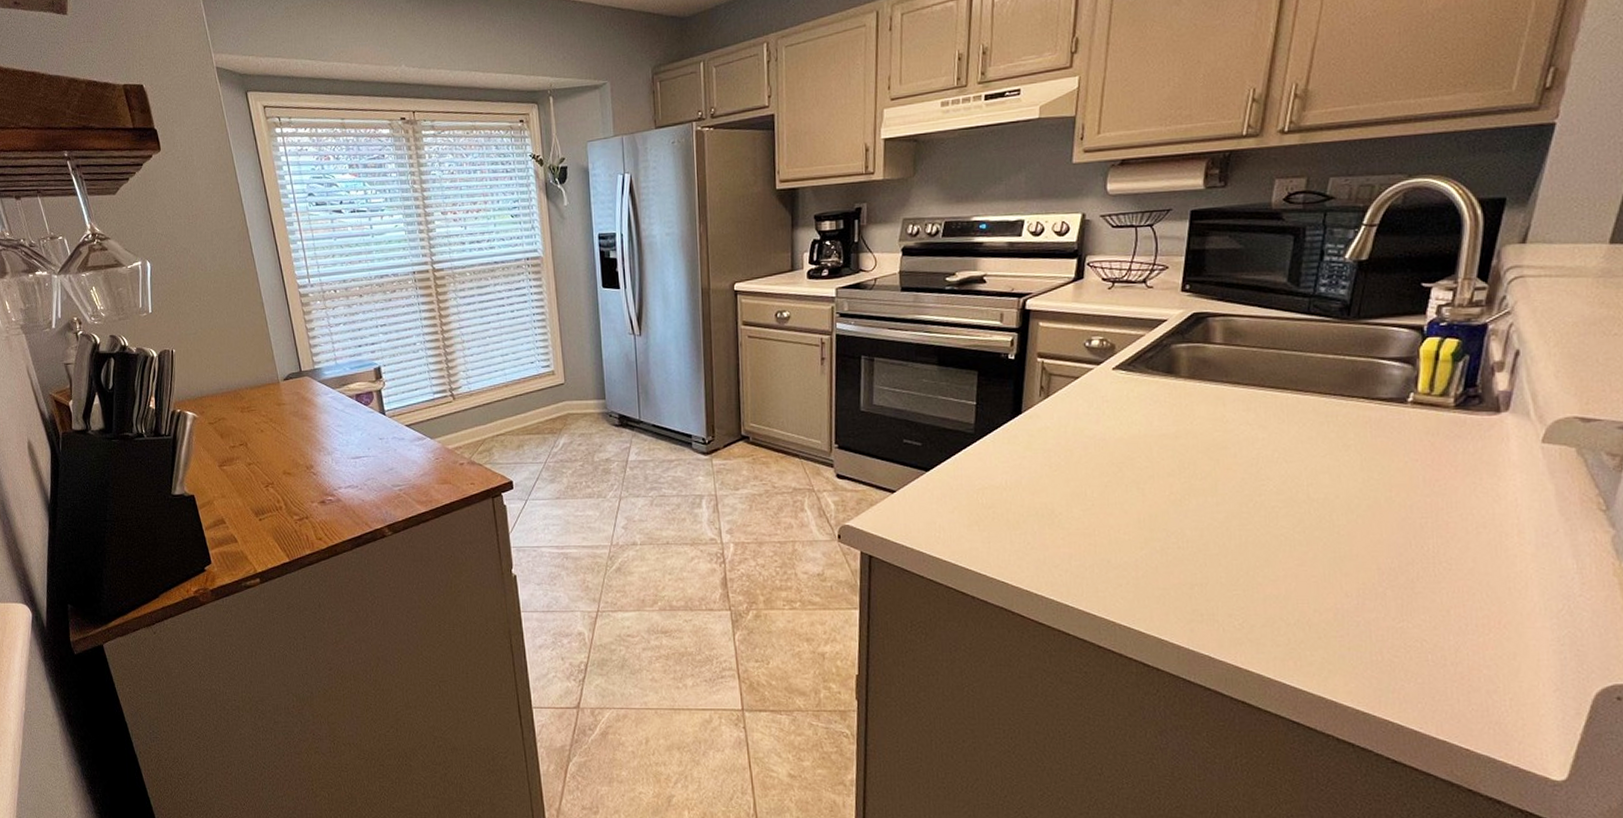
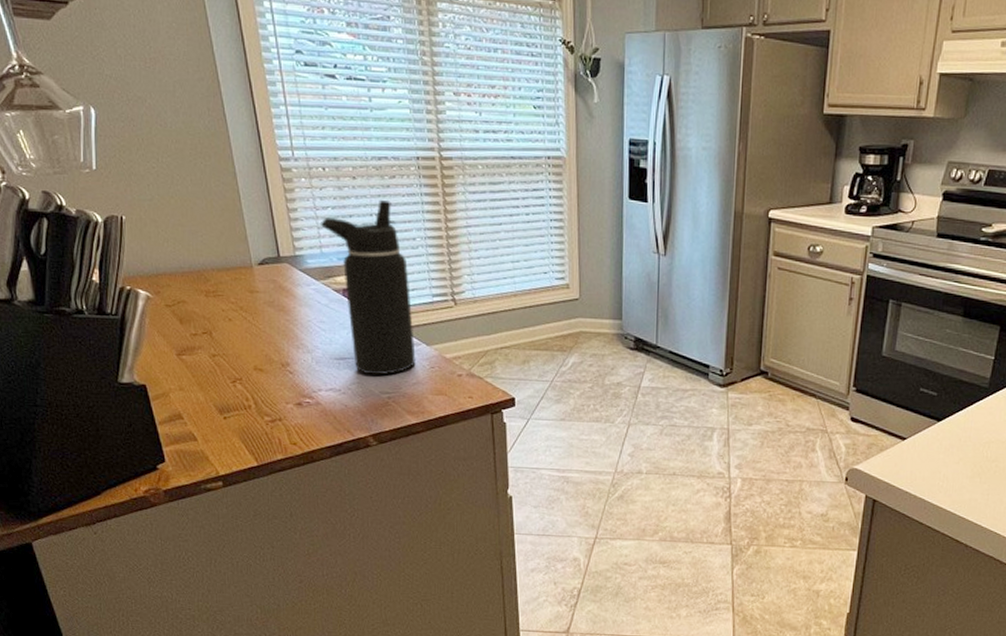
water bottle: none [334,312,422,471] -> present [320,199,416,376]

